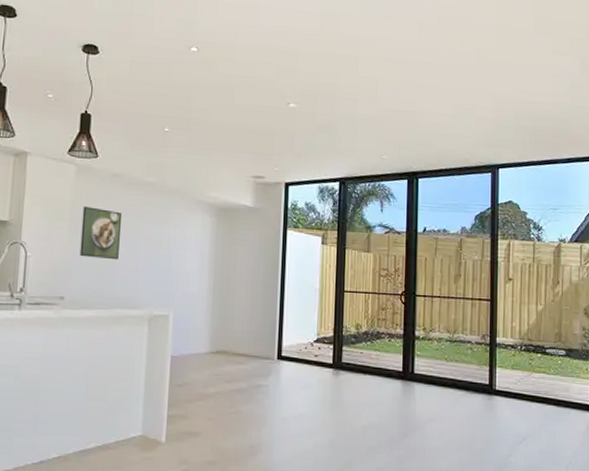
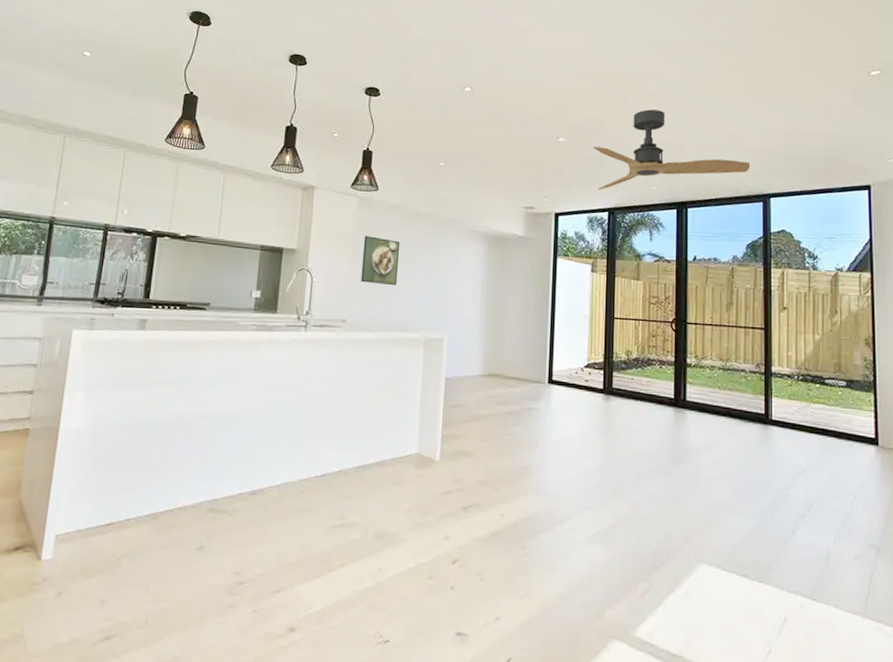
ceiling fan: none [324,75,481,159] -> present [592,109,751,190]

